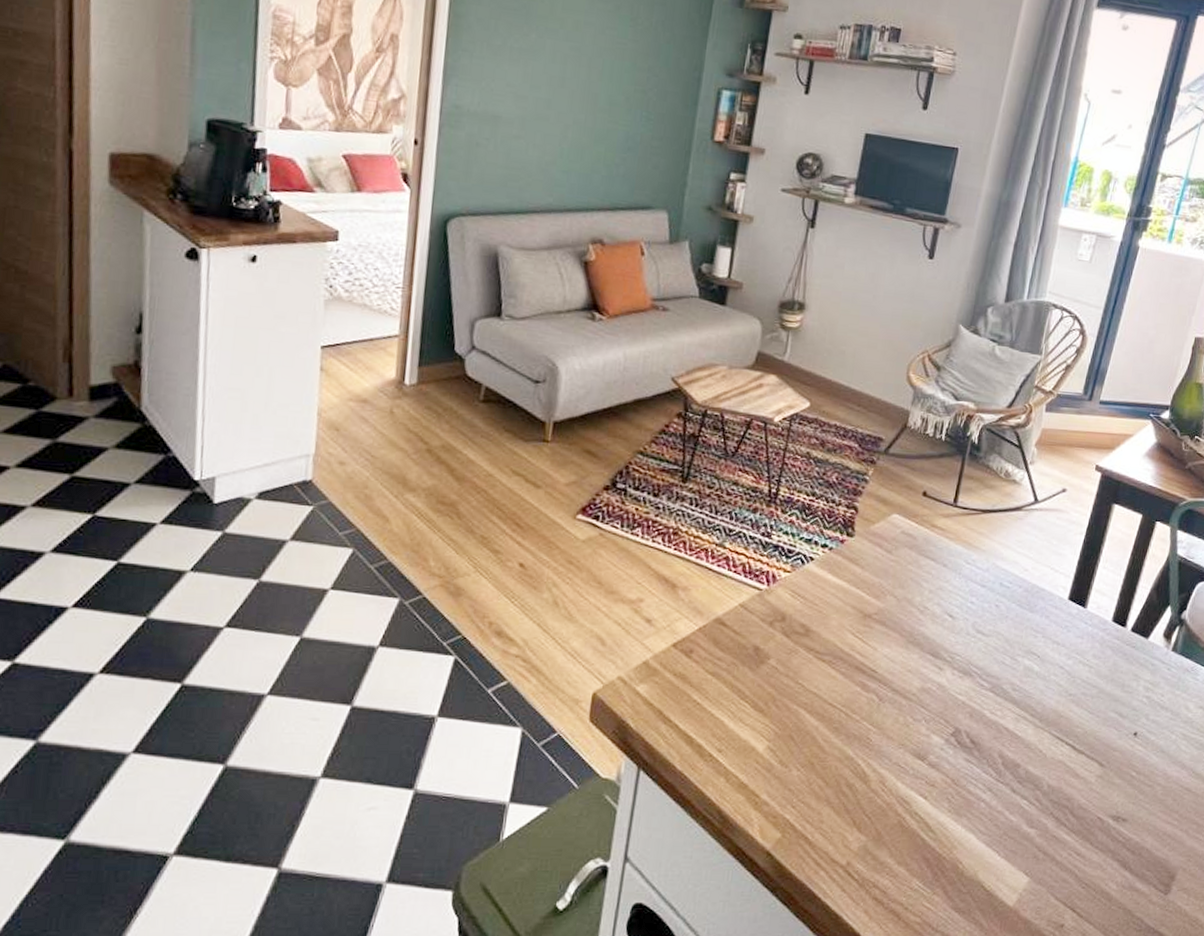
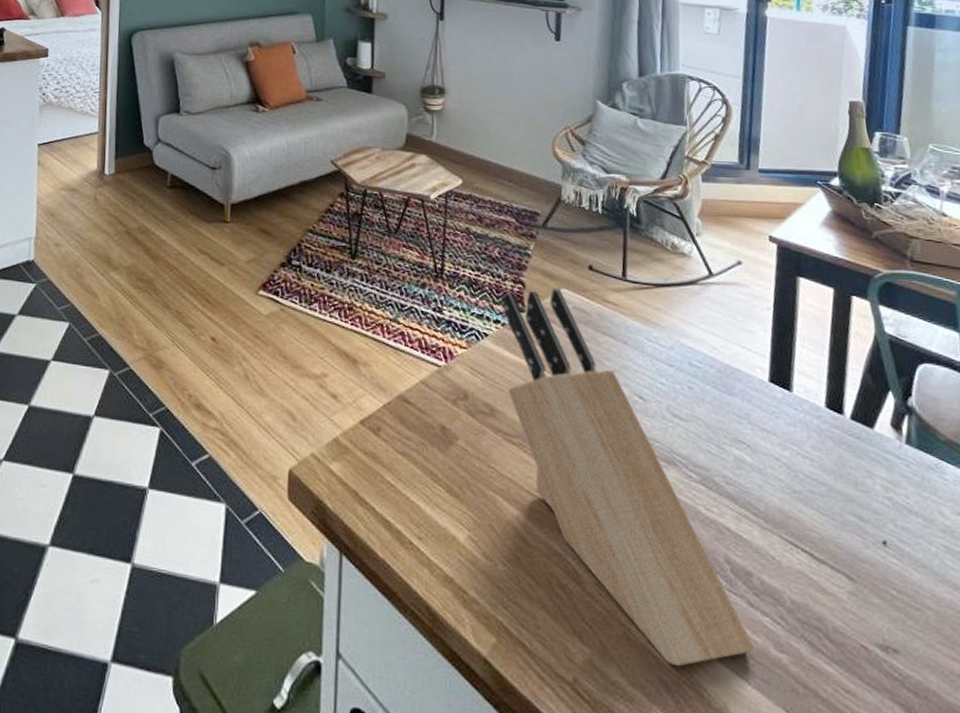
knife block: none [824,514,1010,845] -> present [502,288,755,666]

